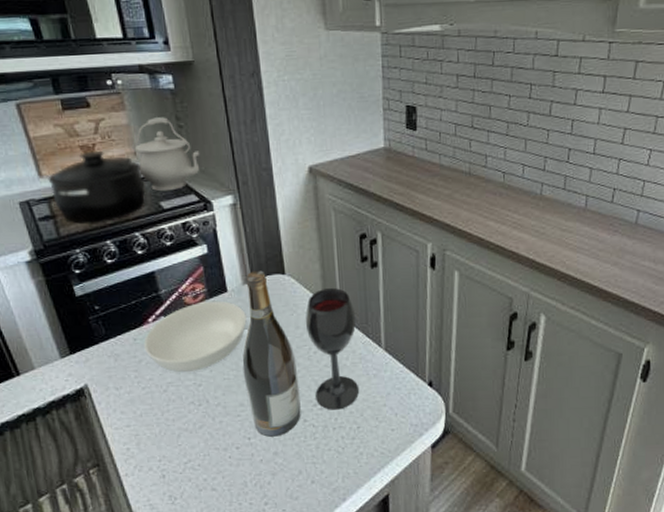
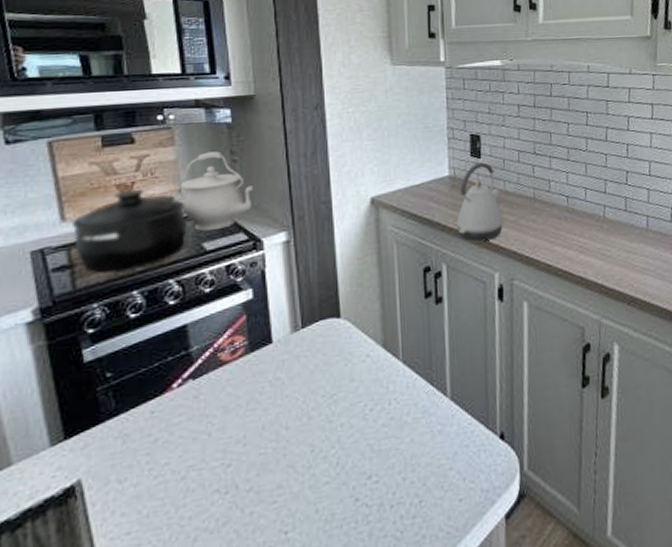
bowl: present [144,300,247,373] -> none [163,354,293,451]
wine bottle: present [242,270,301,437] -> none [284,315,352,528]
wine glass: present [305,287,359,410] -> none [361,329,421,482]
kettle: none [391,135,438,213] -> present [457,162,504,242]

